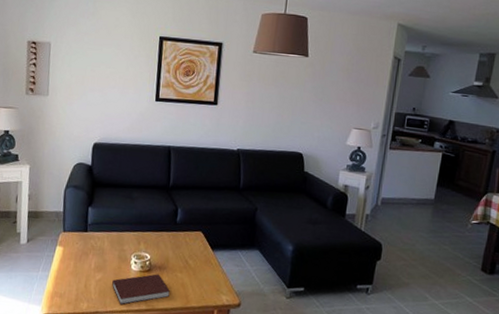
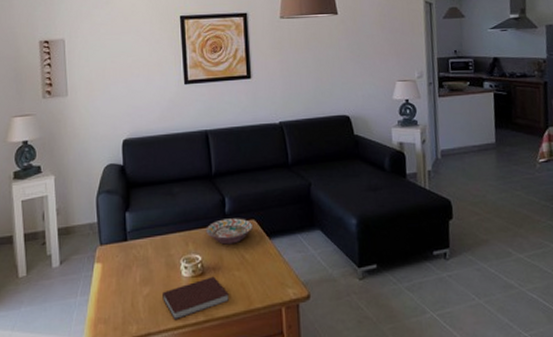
decorative bowl: none [157,226,200,250] -> present [206,218,254,245]

